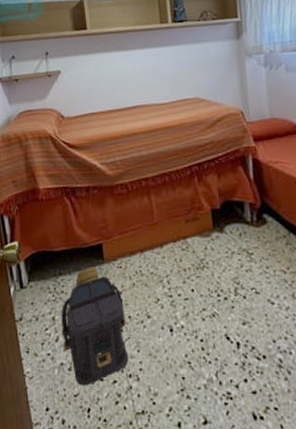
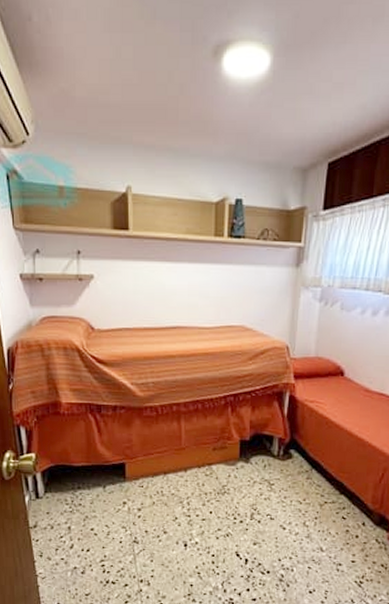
backpack: present [61,267,129,386] -> none [76,484,143,587]

